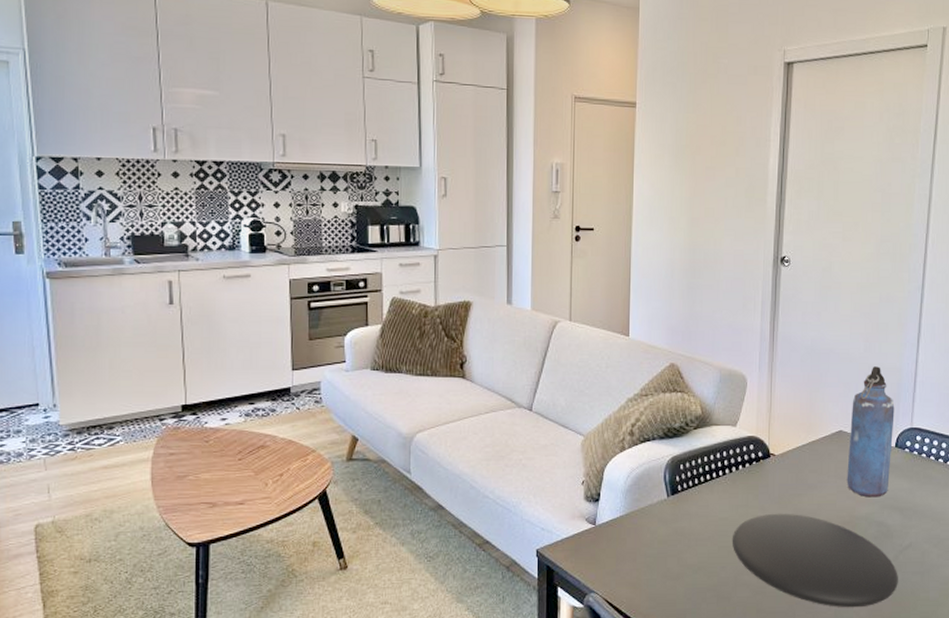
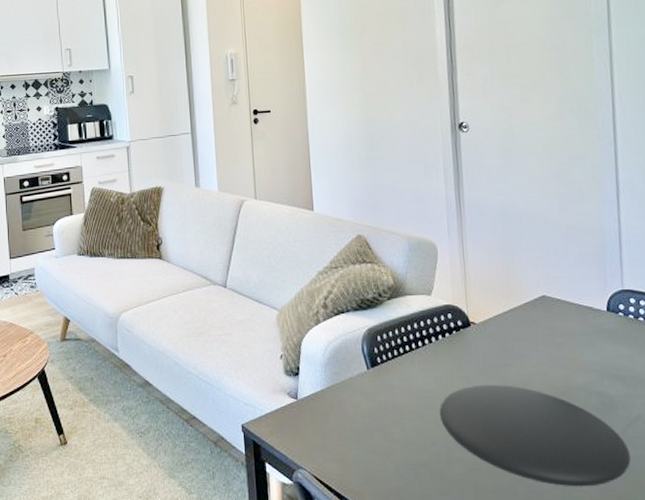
water bottle: present [847,366,895,498] -> none [552,227,605,366]

